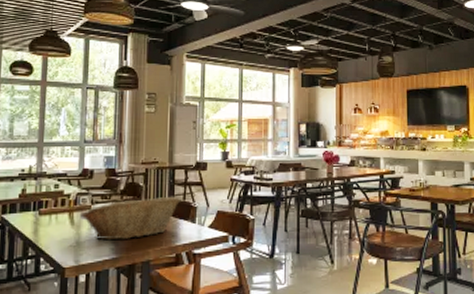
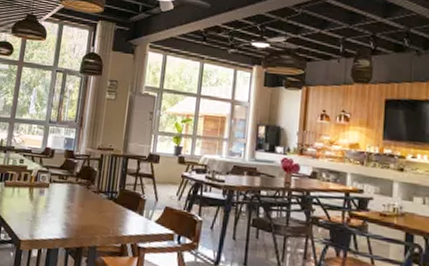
fruit basket: present [81,196,180,241] -> none [39,182,130,222]

